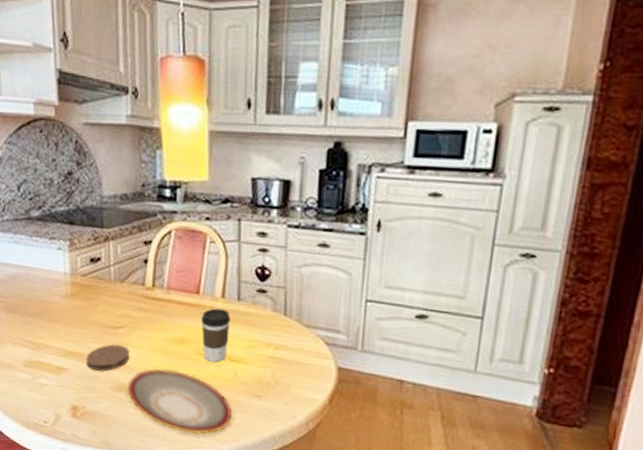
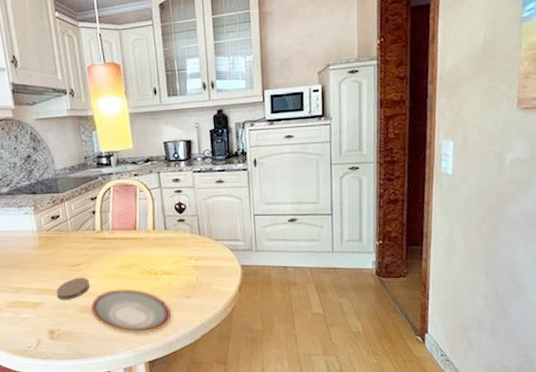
coffee cup: present [201,308,231,362] -> none [140,238,162,278]

